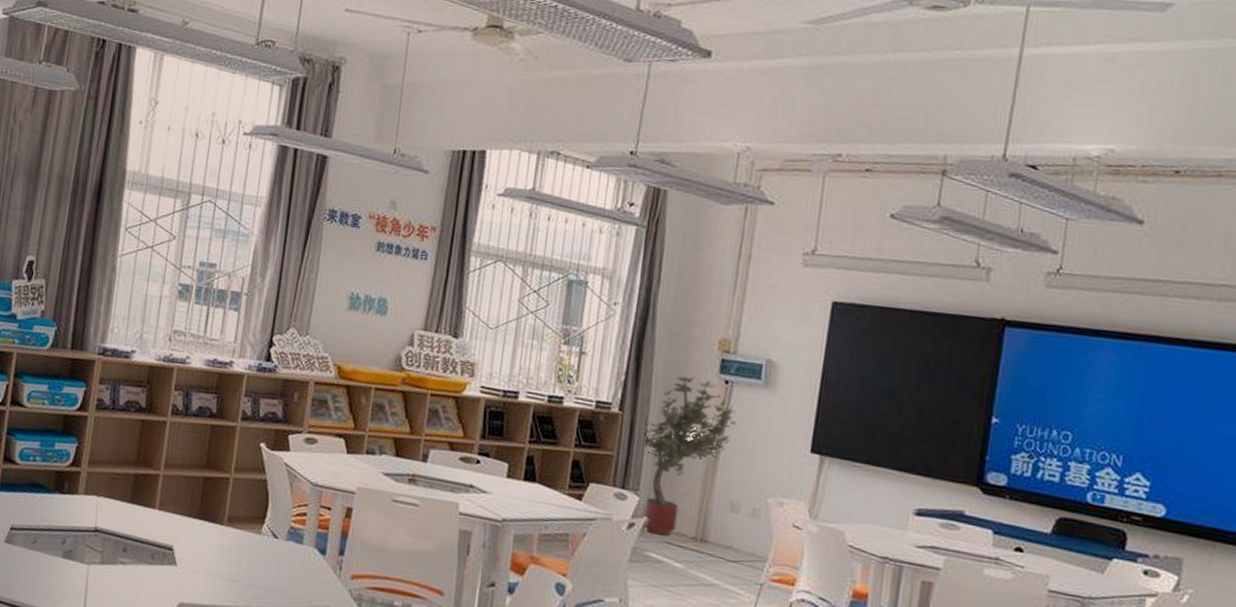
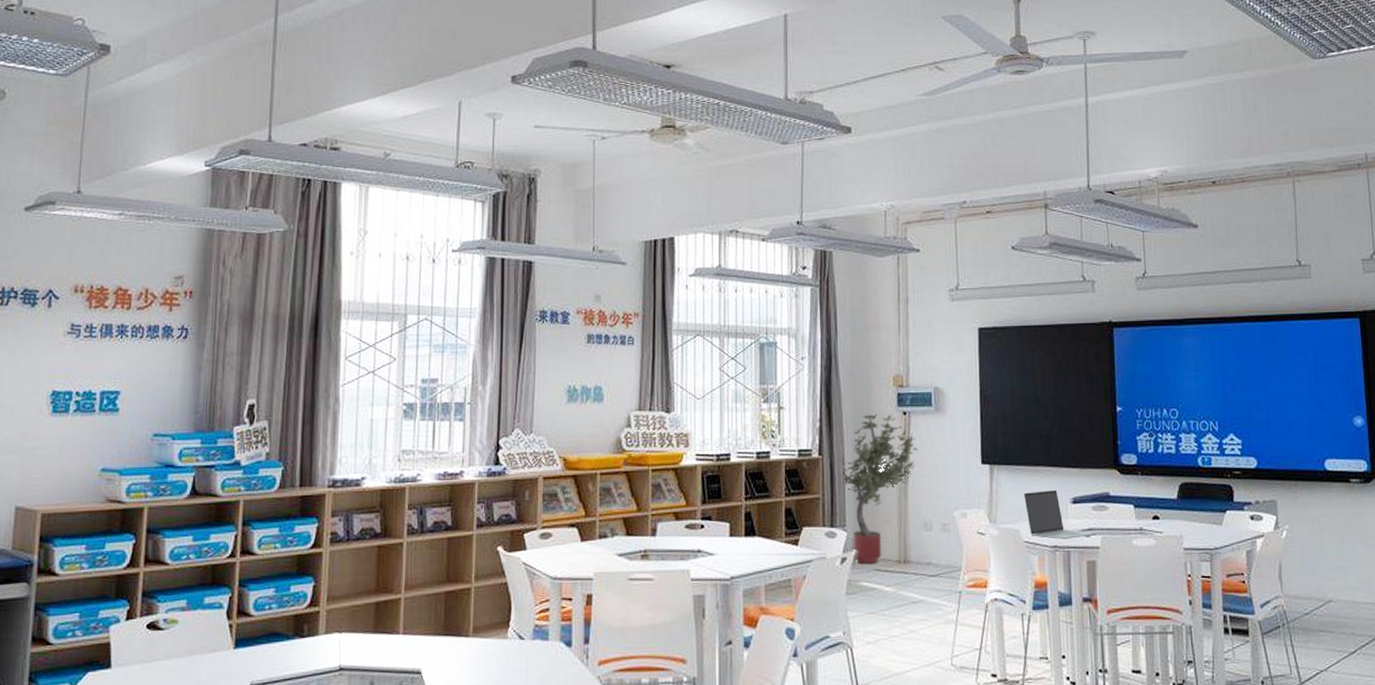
laptop: none [856,492,940,555] -> present [1024,490,1096,539]

